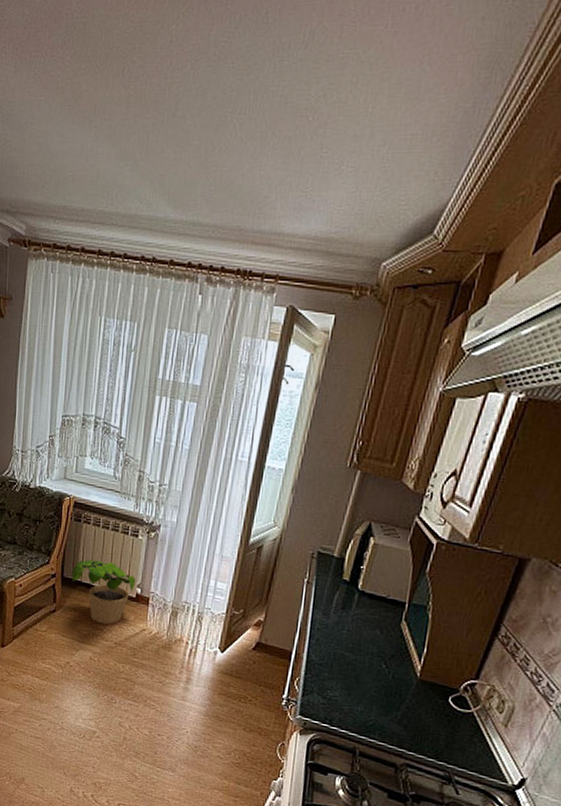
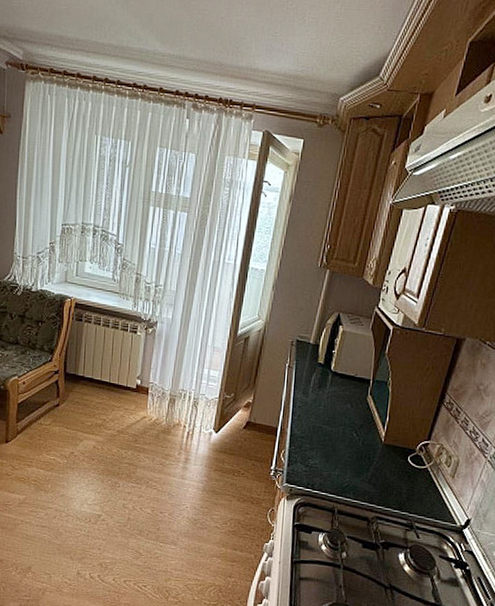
potted plant: present [72,560,136,625] -> none [74,355,136,415]

